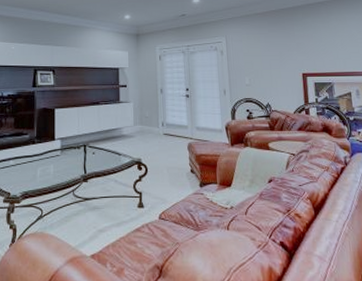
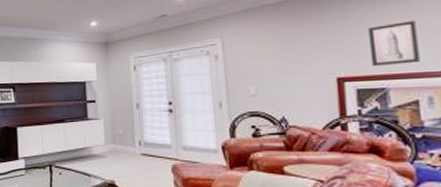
wall art: none [320,34,351,65] -> present [367,21,420,66]

